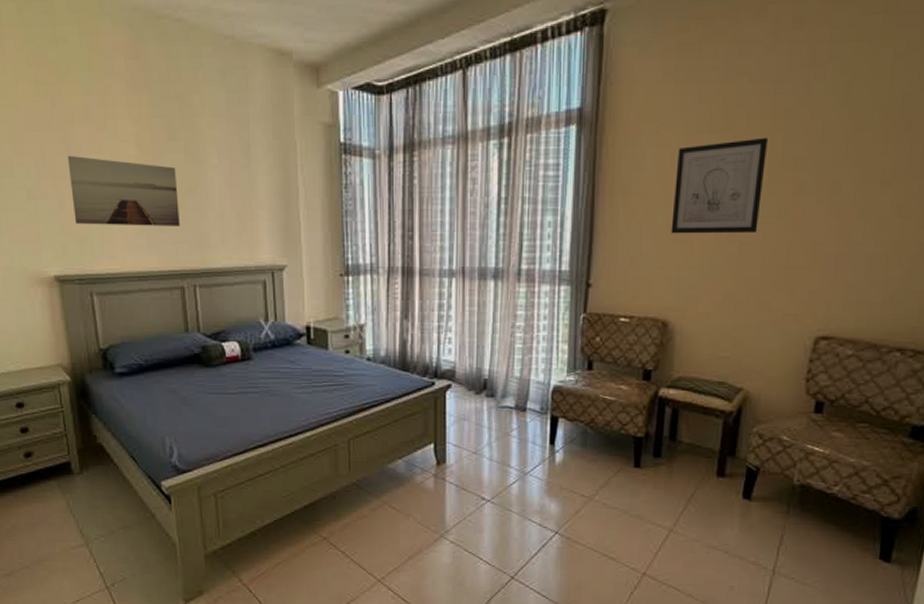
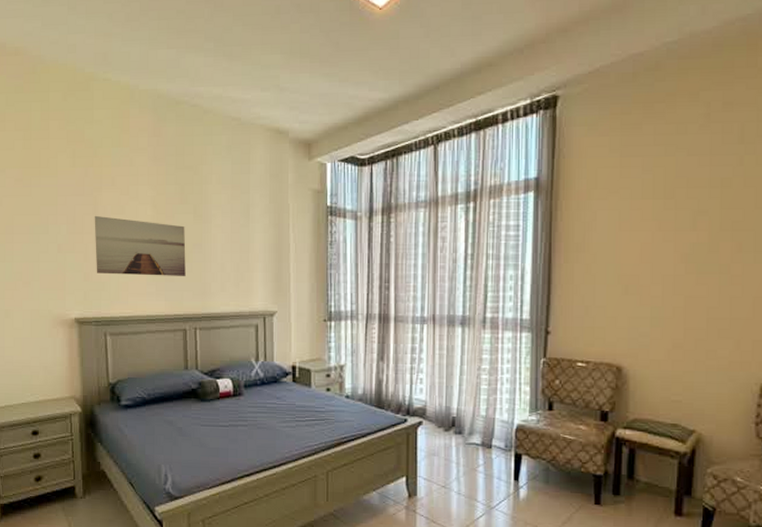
wall art: present [671,137,769,234] -> none [622,203,707,288]

